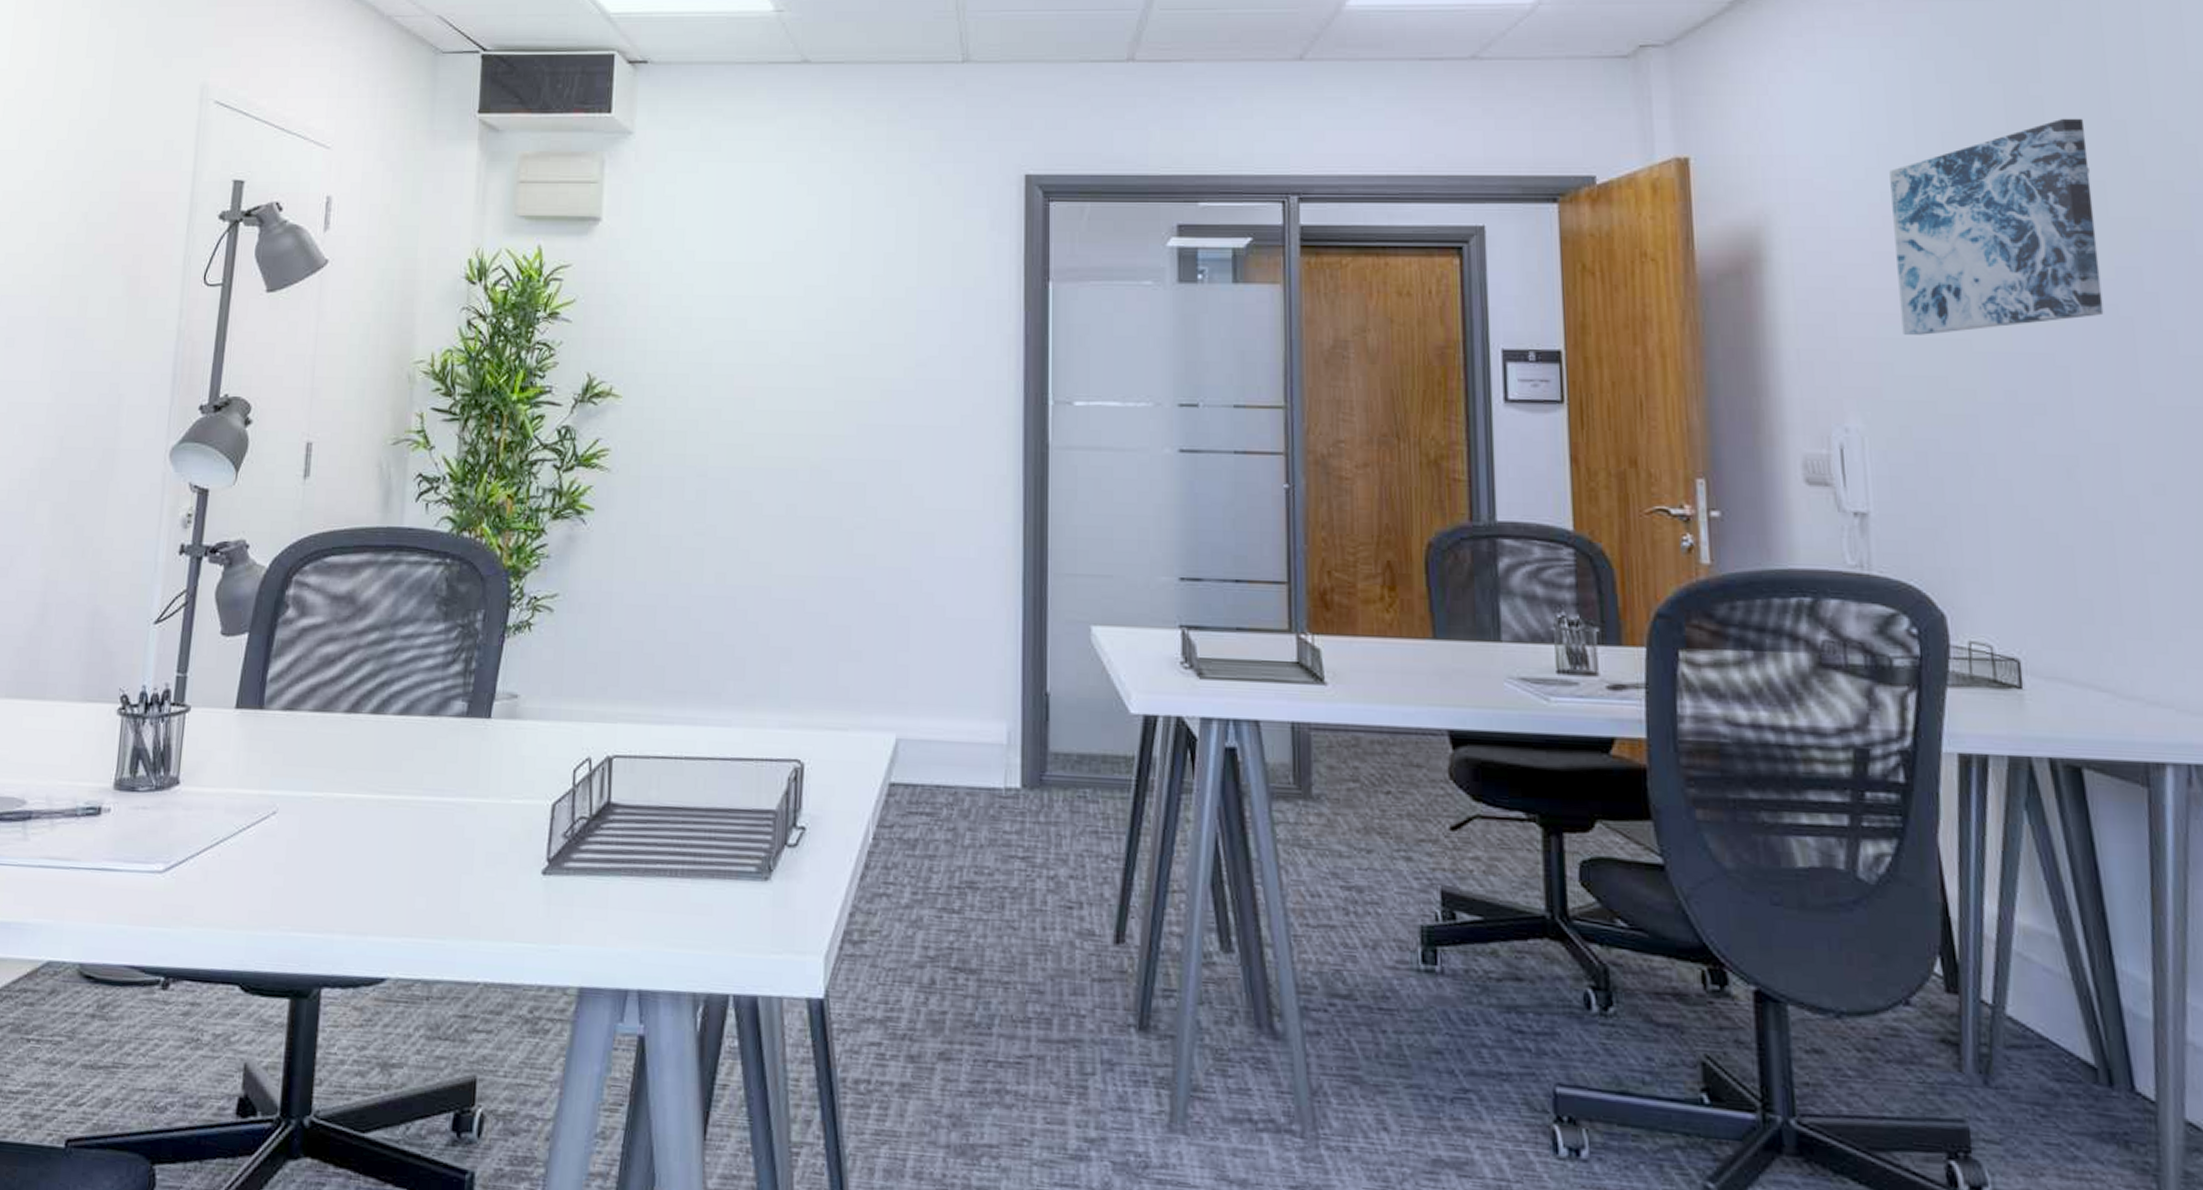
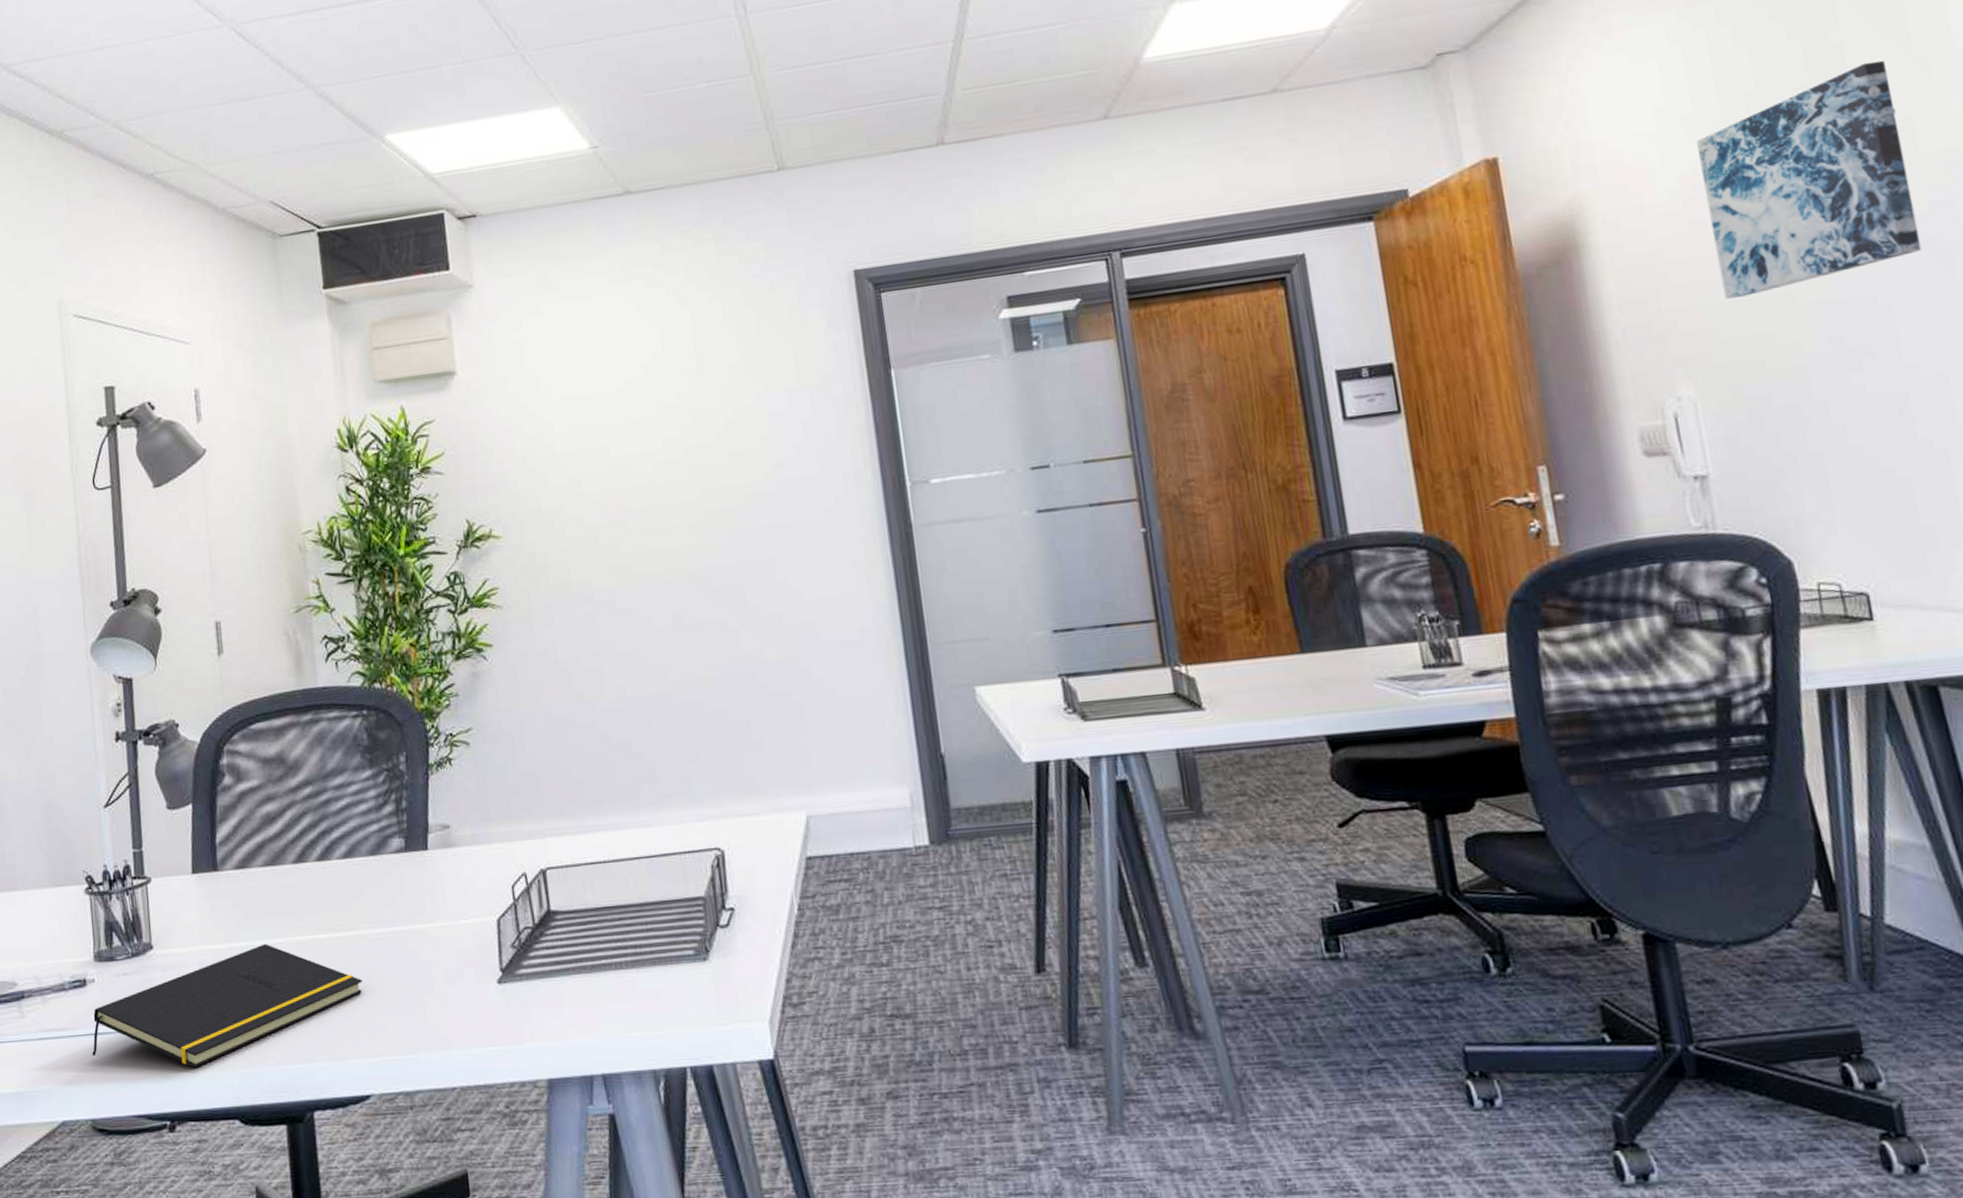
notepad: none [92,795,398,922] -> present [91,943,362,1068]

